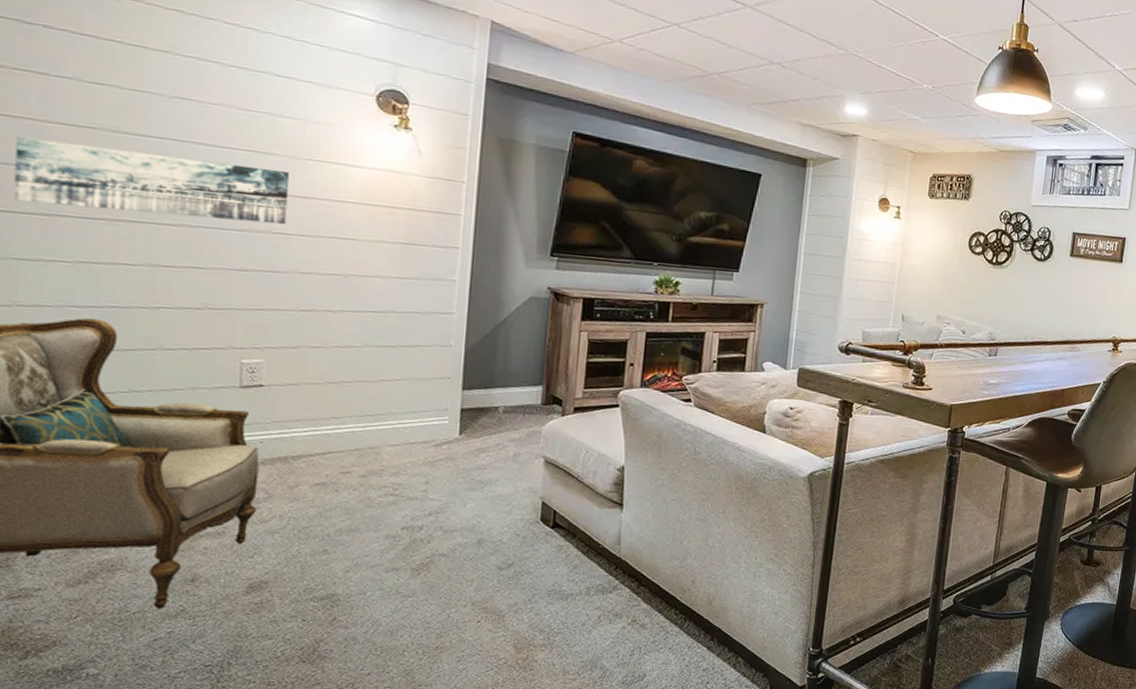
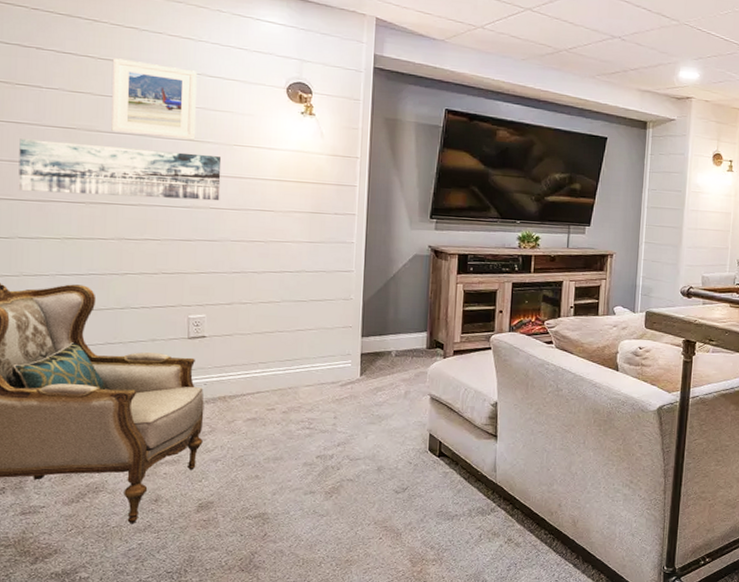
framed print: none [144,45,261,151] -> present [111,58,197,140]

